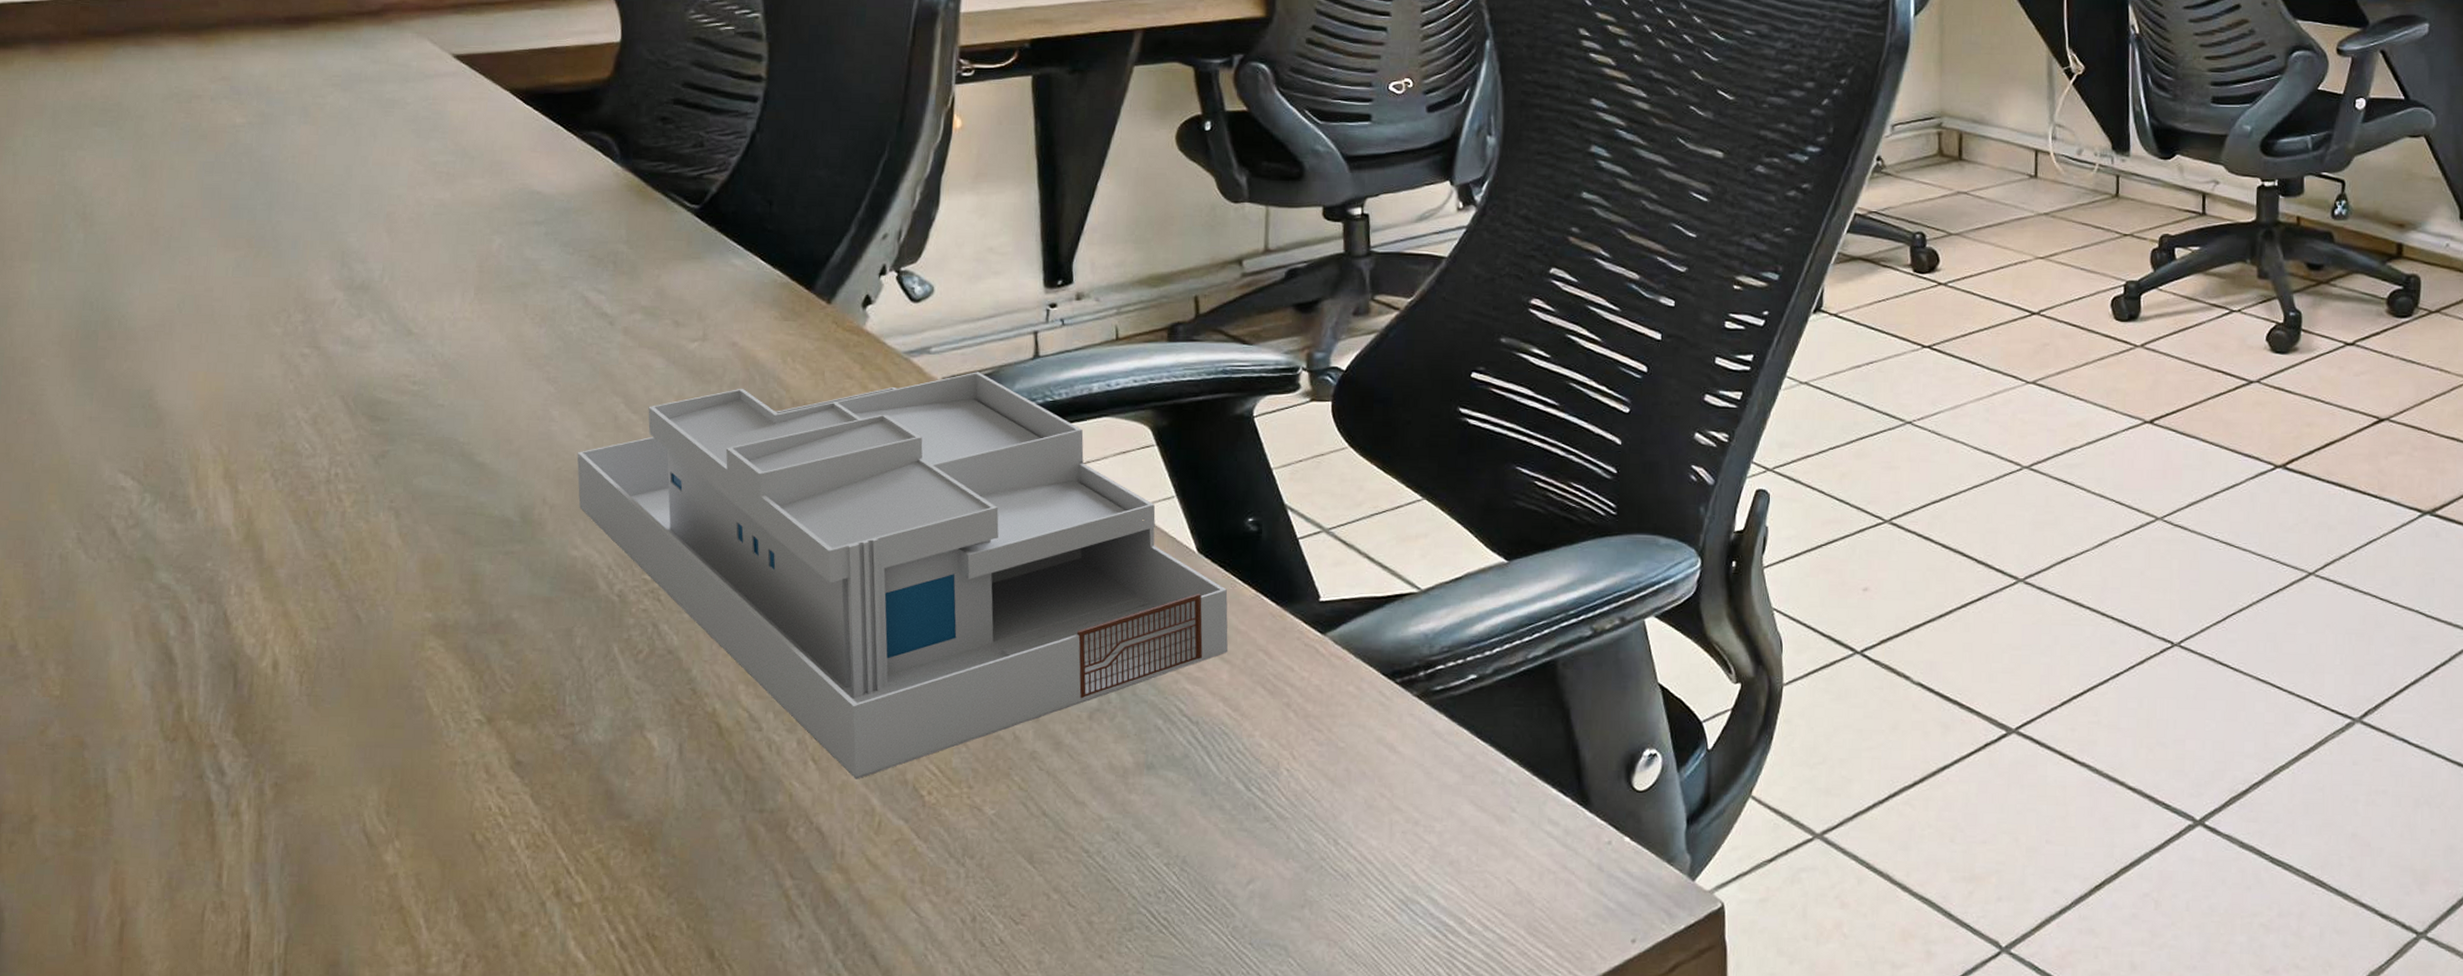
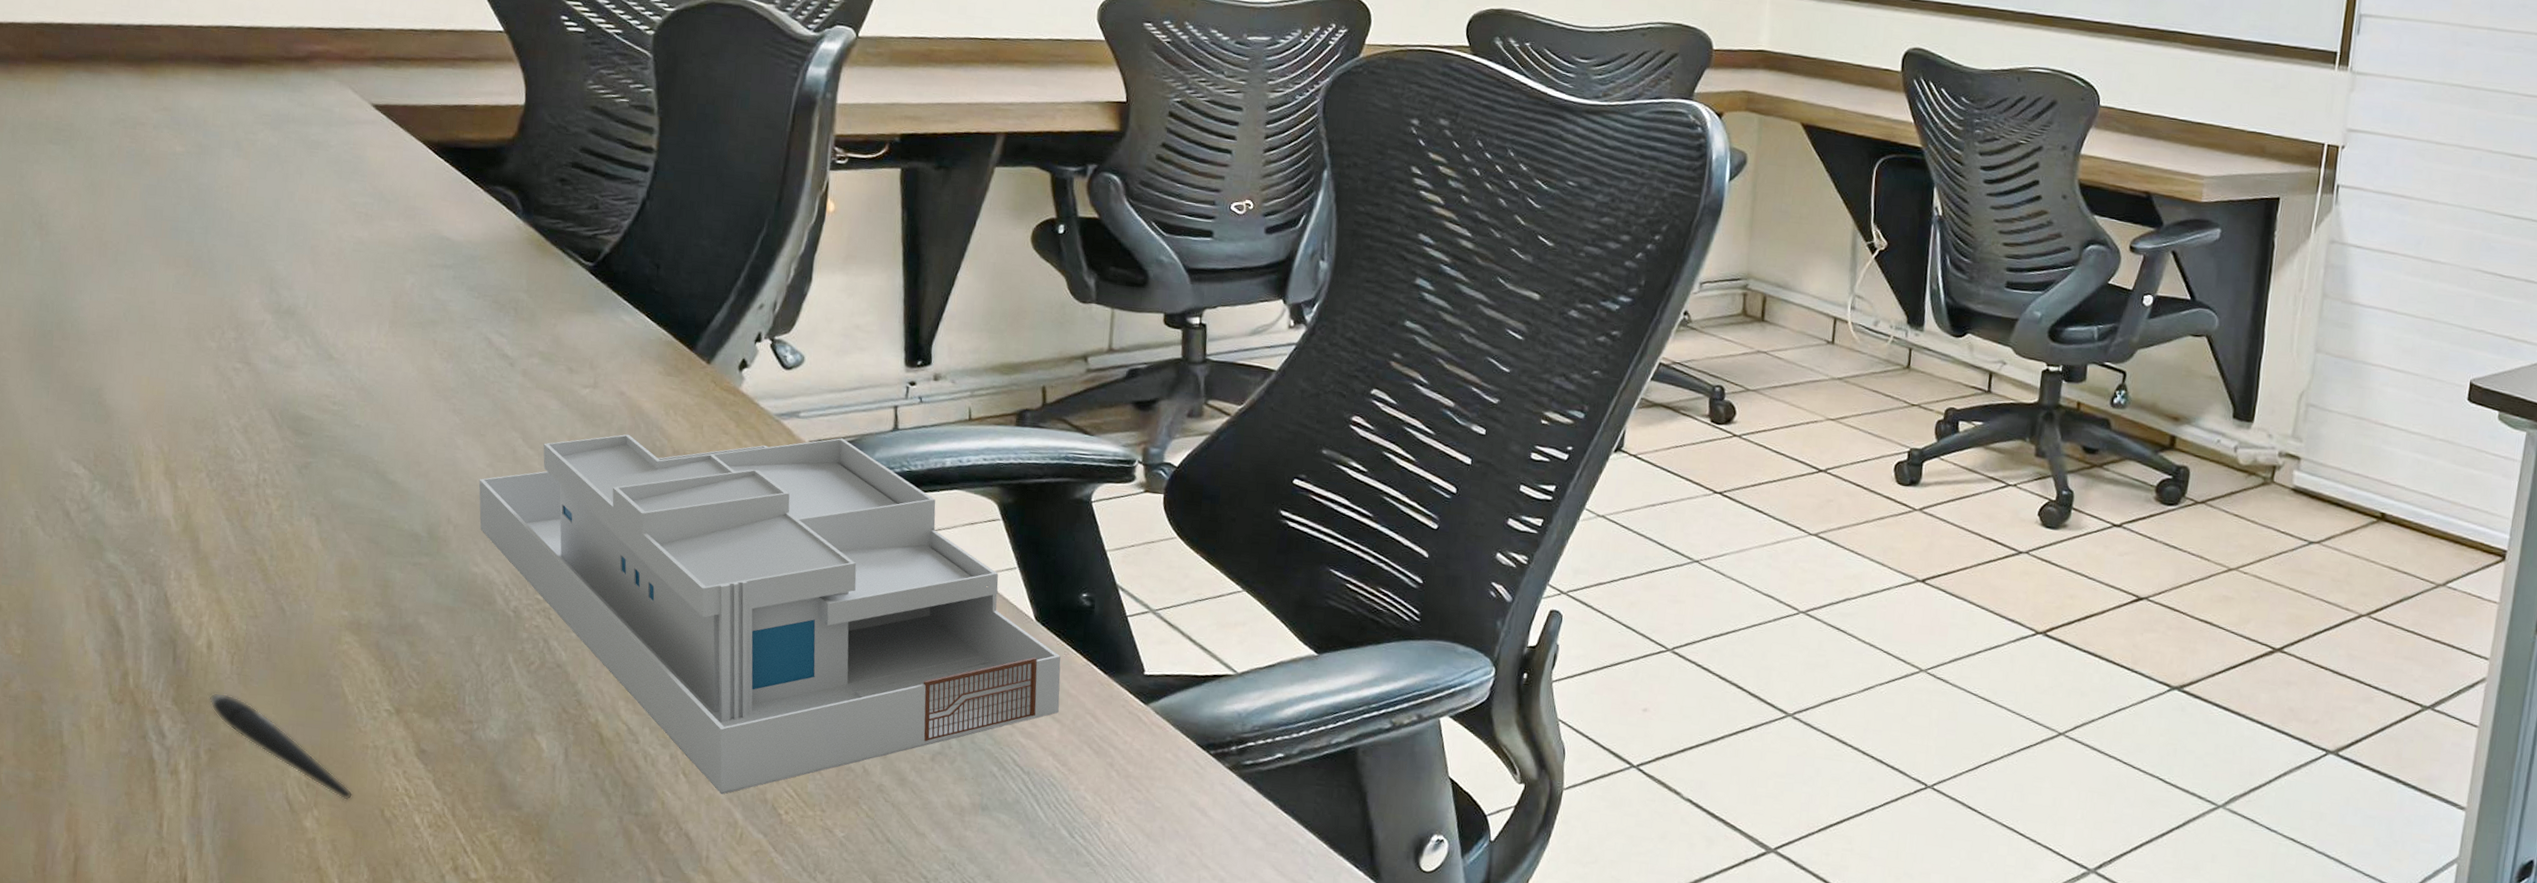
pen: none [275,718,440,827] -> present [209,692,353,800]

